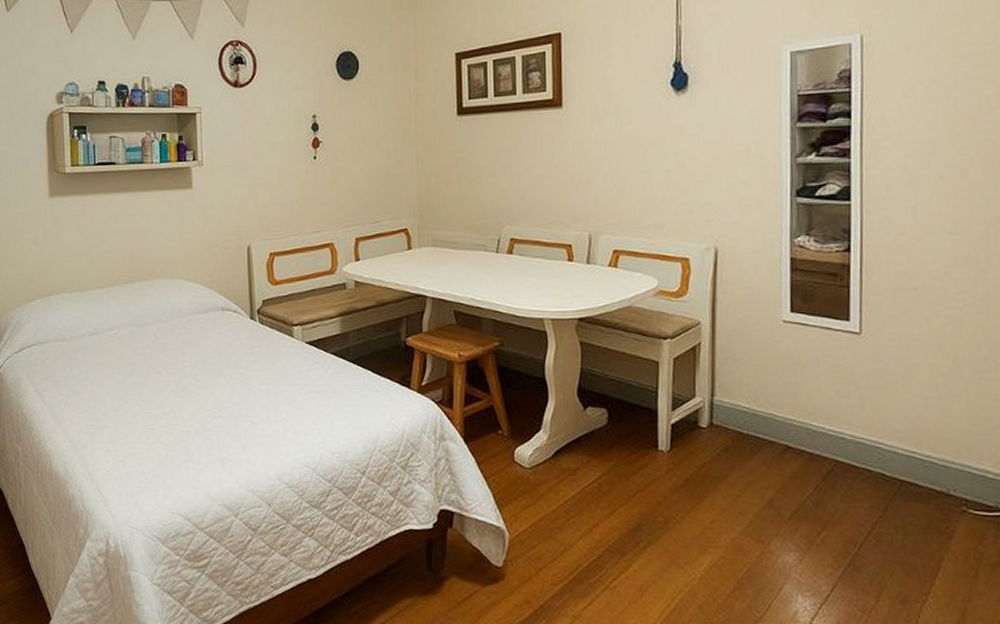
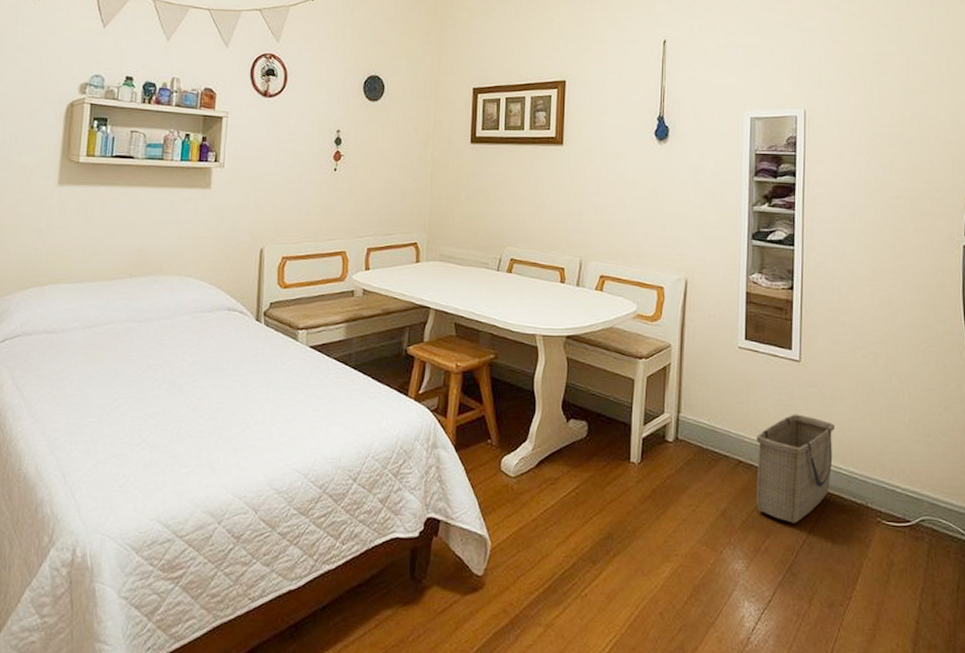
basket: none [807,393,906,513] -> present [756,414,835,524]

